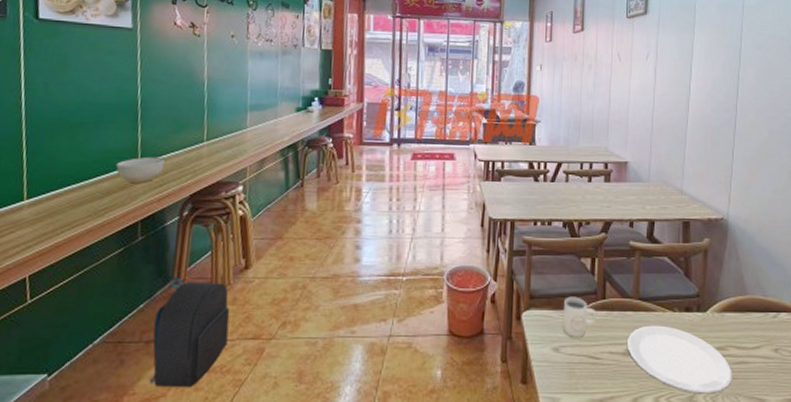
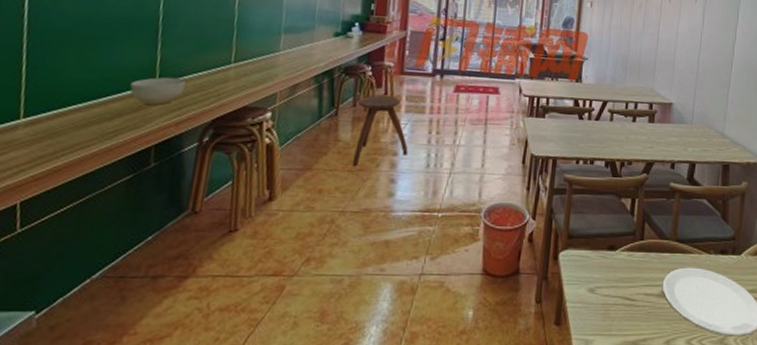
backpack: present [149,277,230,388] -> none [153,208,250,327]
stool: none [319,165,371,234] -> present [352,94,408,166]
mug: present [562,296,597,337] -> none [599,237,634,278]

